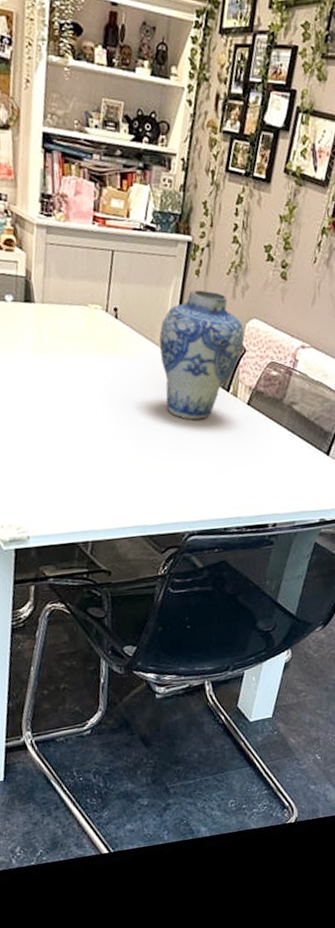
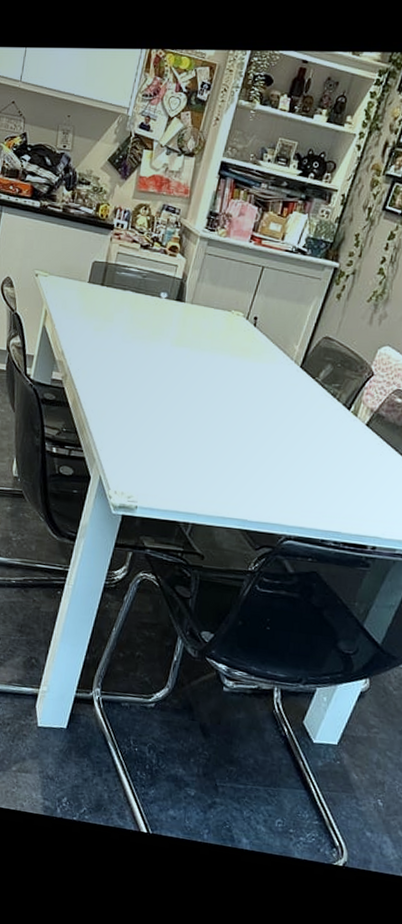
vase: present [159,289,245,421] -> none [286,311,375,432]

